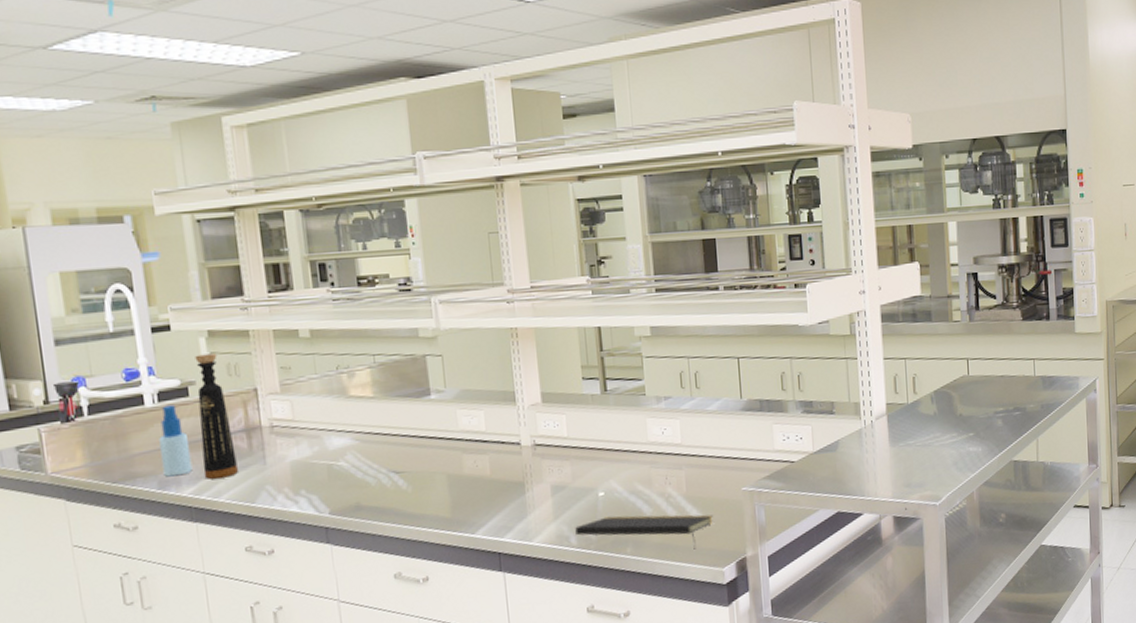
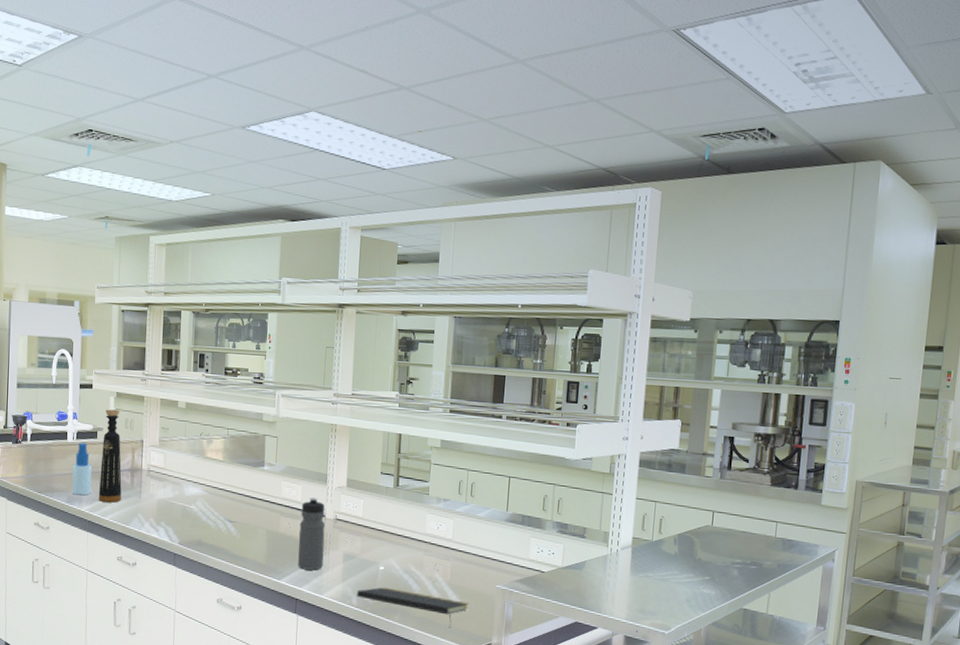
water bottle: none [487,422,527,515] -> present [298,497,326,571]

